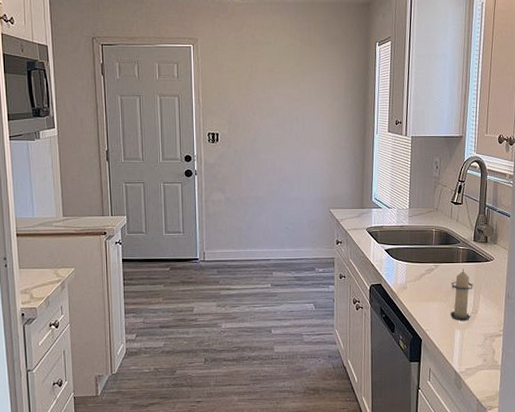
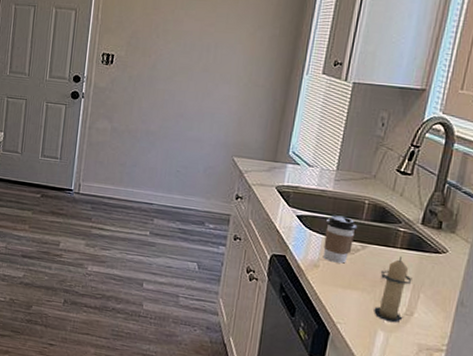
coffee cup: none [406,244,430,283] -> present [322,215,358,264]

